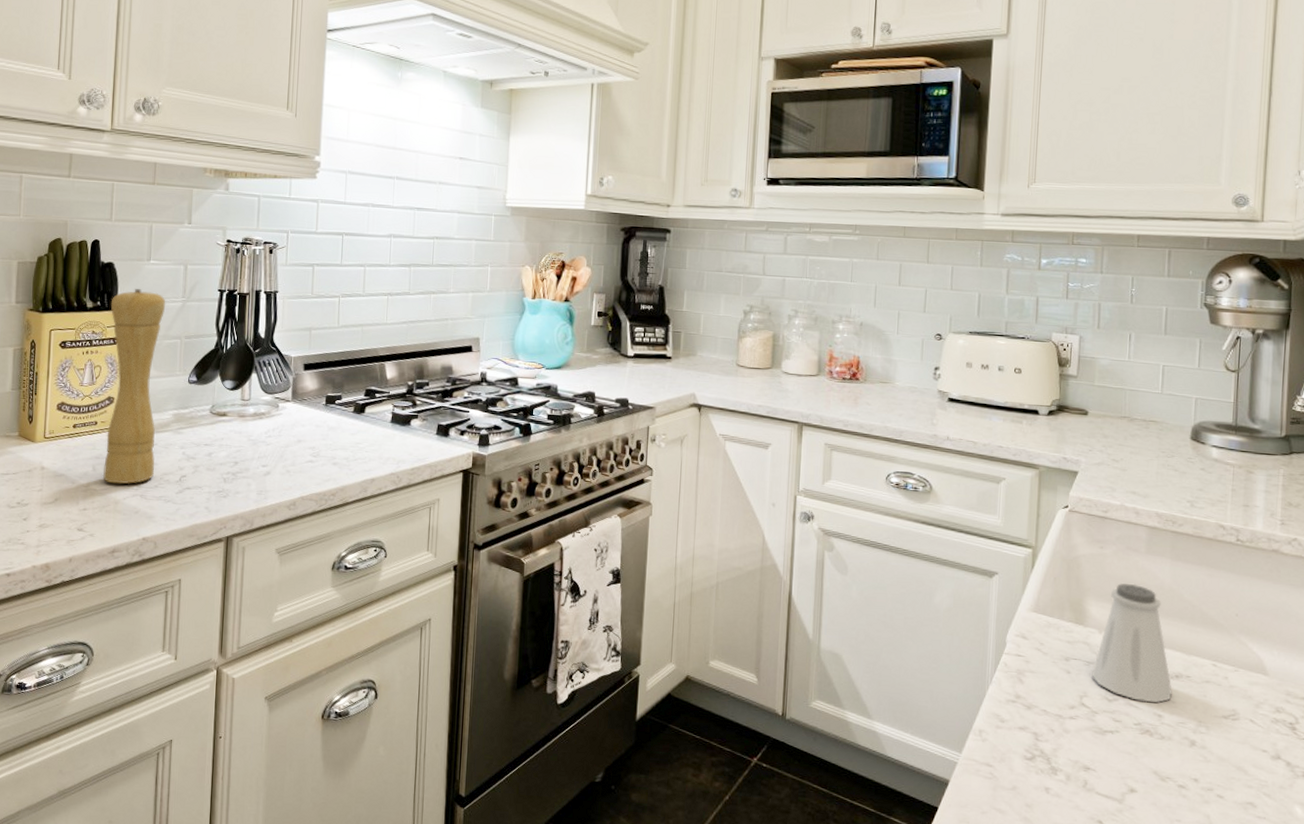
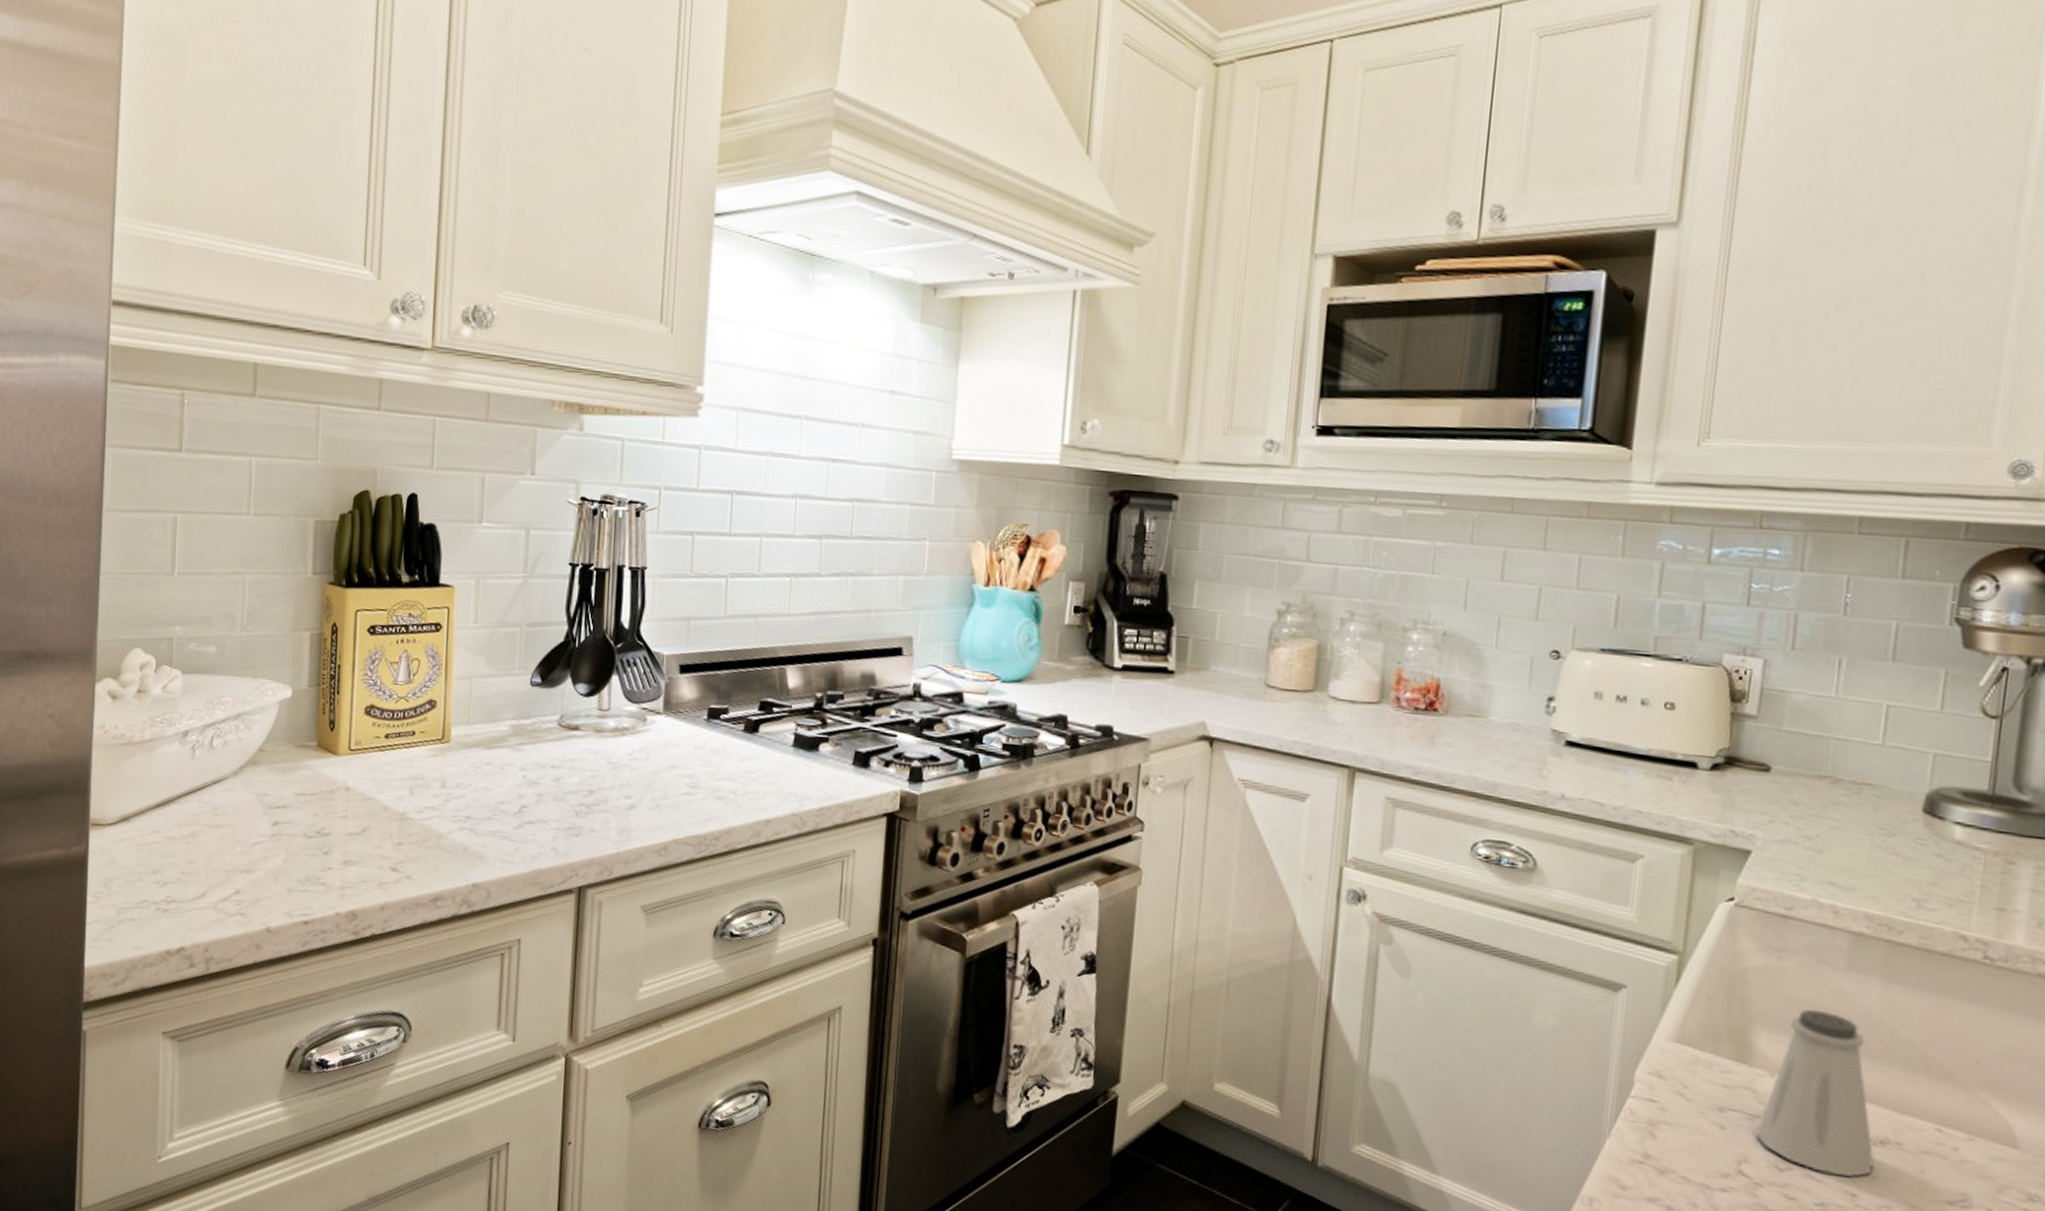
pepper mill: present [102,289,166,484] -> none [422,559,502,814]

